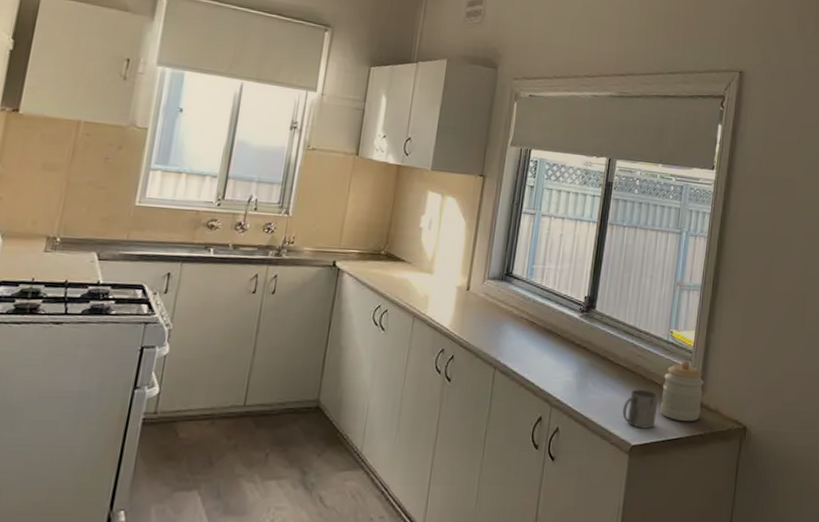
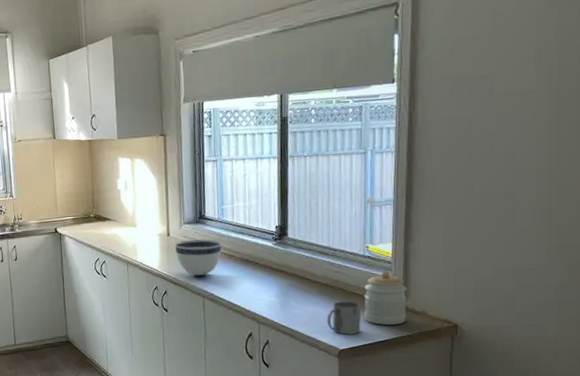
bowl: none [472,298,526,342] -> present [174,239,222,276]

